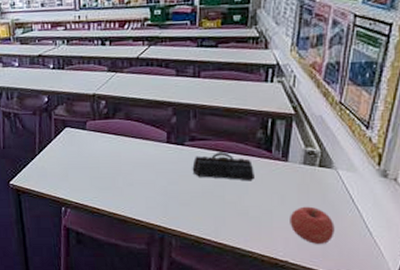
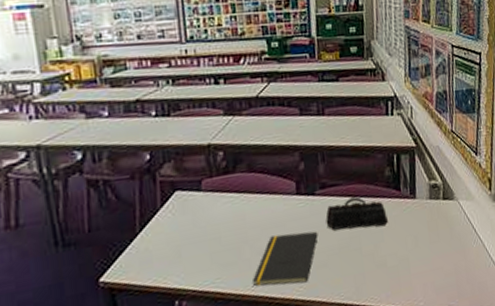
notepad: none [123,173,184,214] -> present [253,231,319,287]
fruit: present [290,206,335,245] -> none [424,243,465,286]

